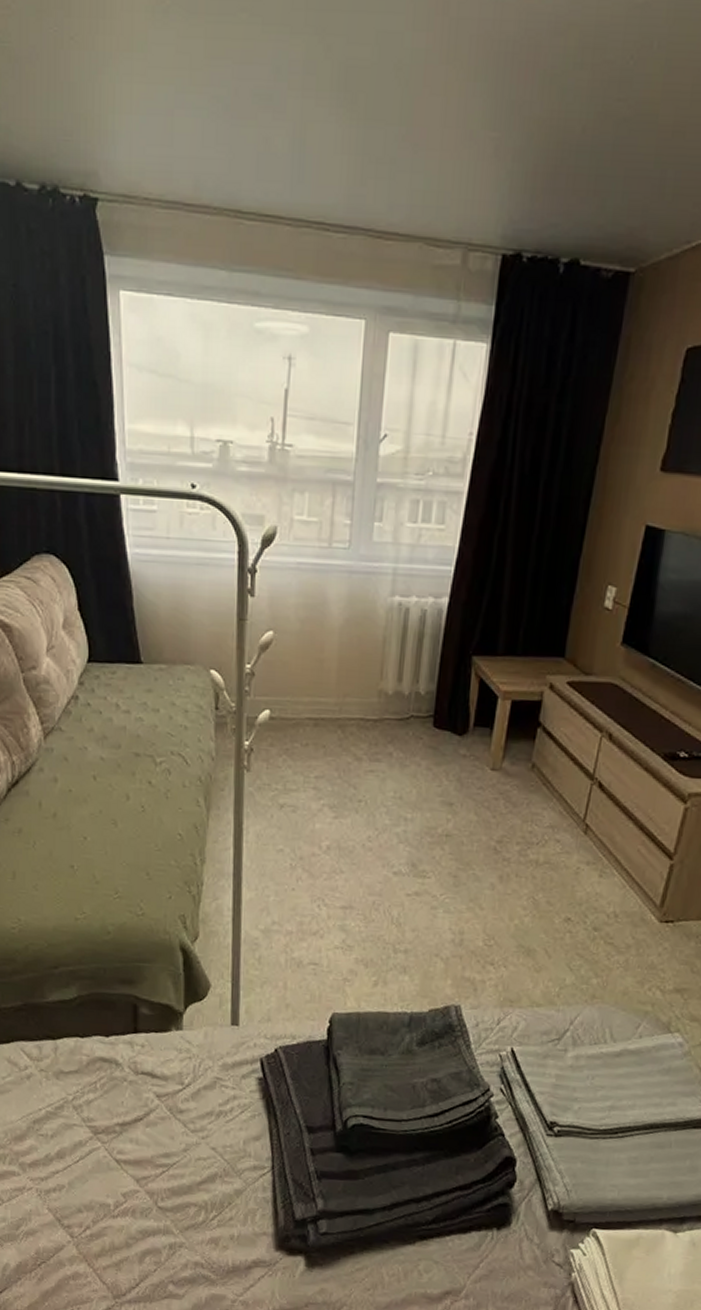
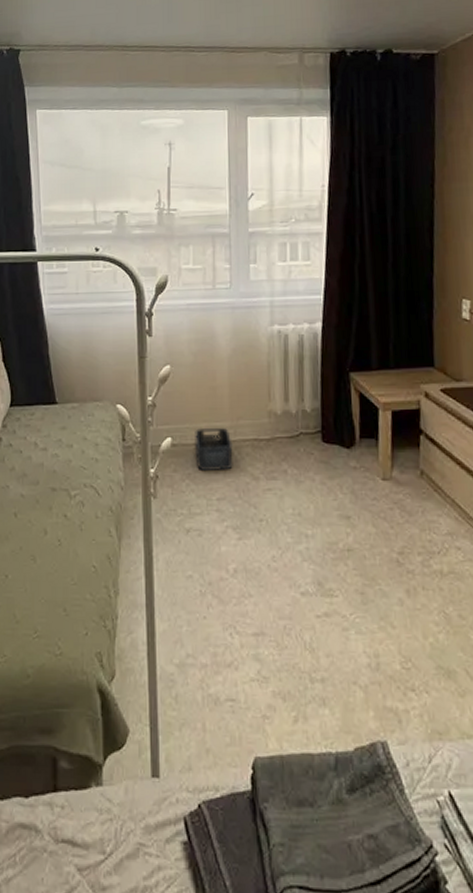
storage bin: none [294,701,337,748] -> present [195,427,233,470]

